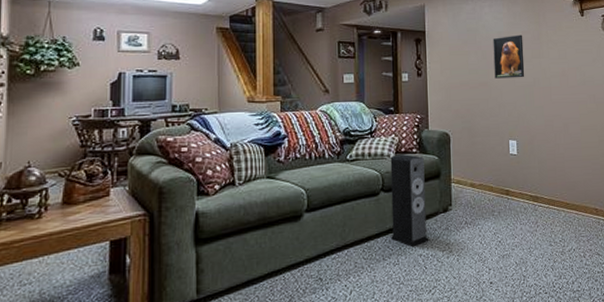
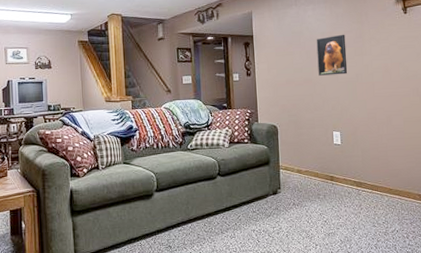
speaker: present [390,154,429,246] -> none [225,144,261,223]

